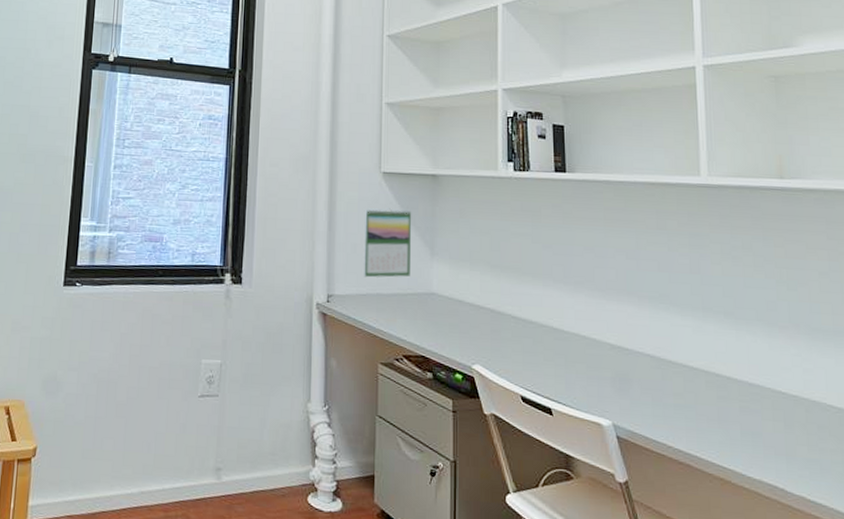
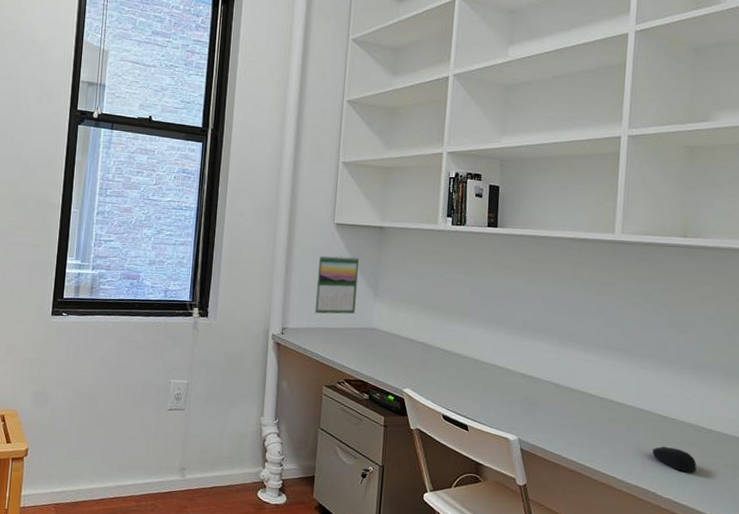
computer mouse: none [773,429,830,464] -> present [652,446,697,473]

